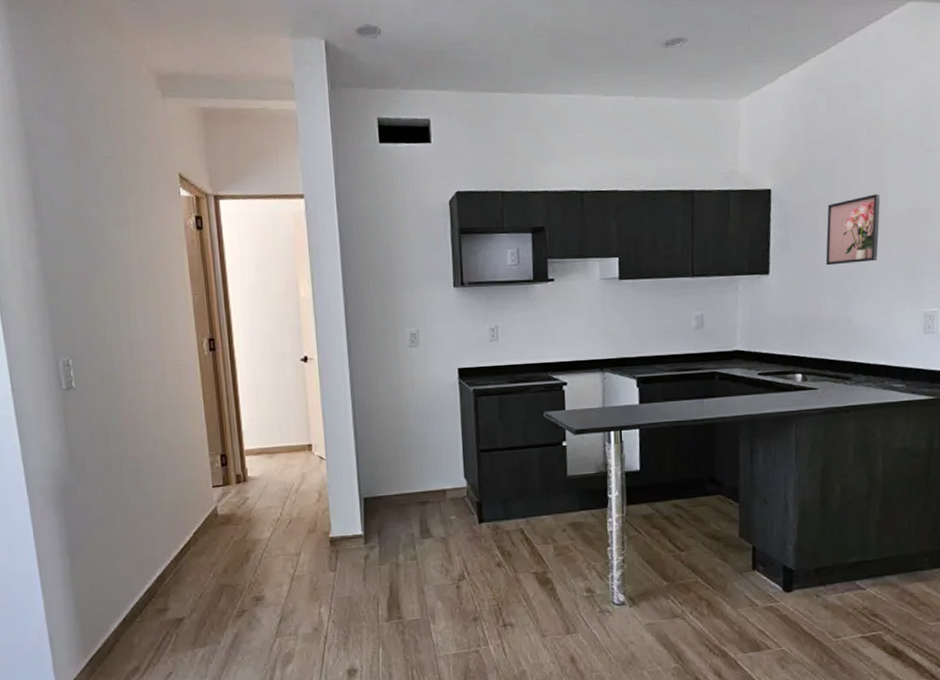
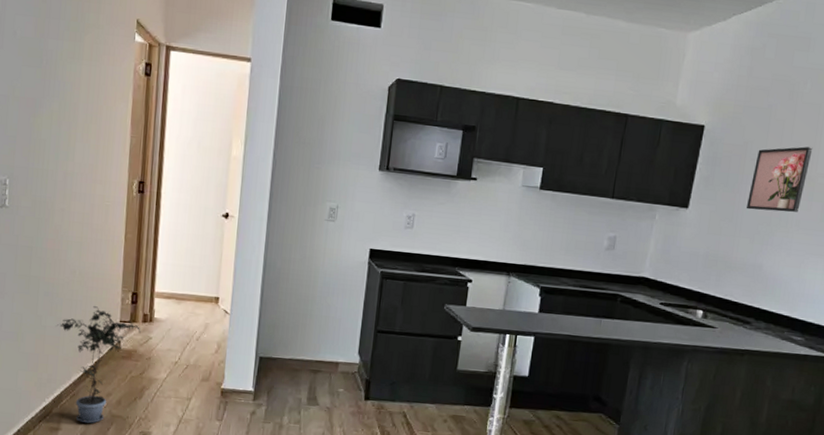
potted plant: none [146,475,237,599] -> present [56,306,141,424]

